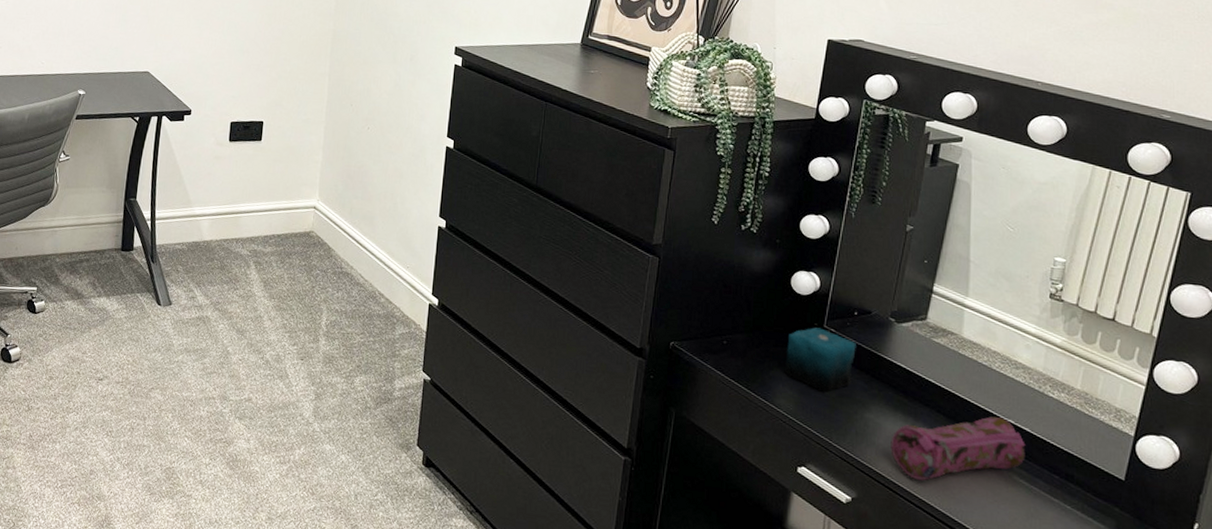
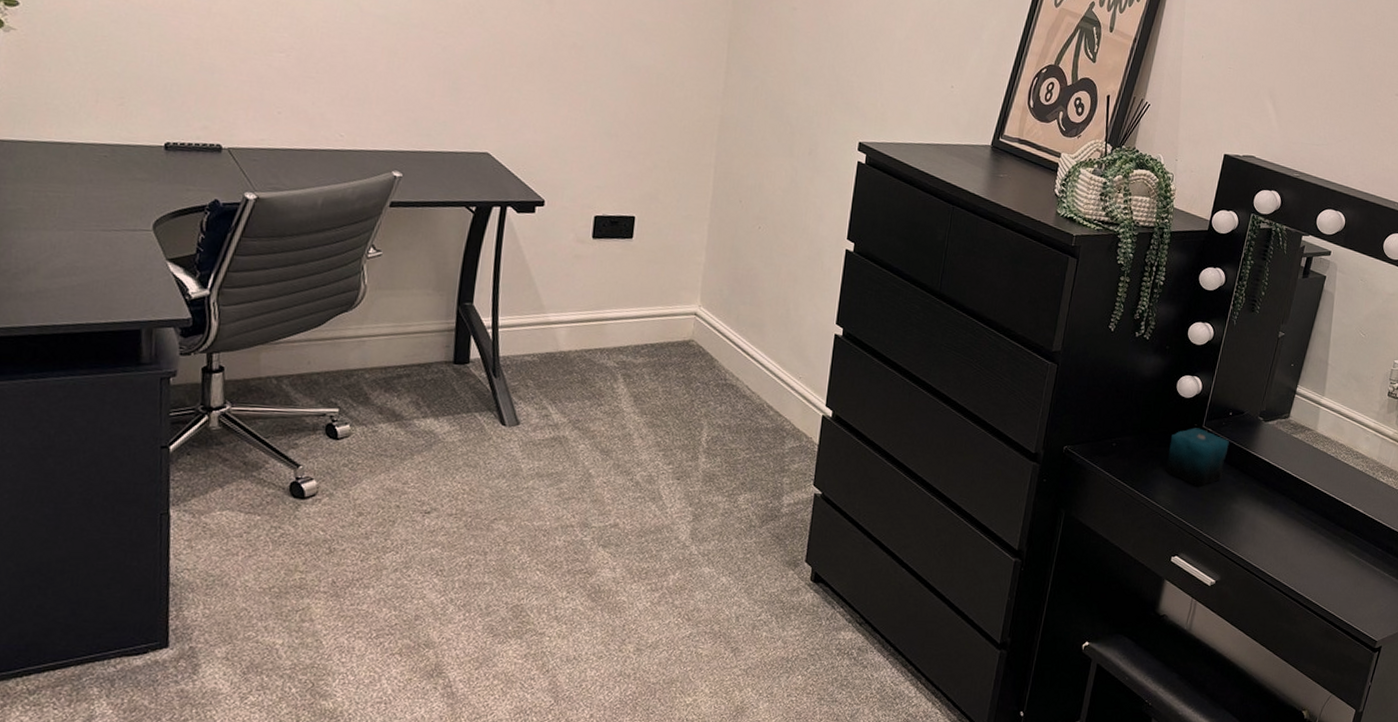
pencil case: present [890,416,1026,481] -> none [1251,501,1359,562]

